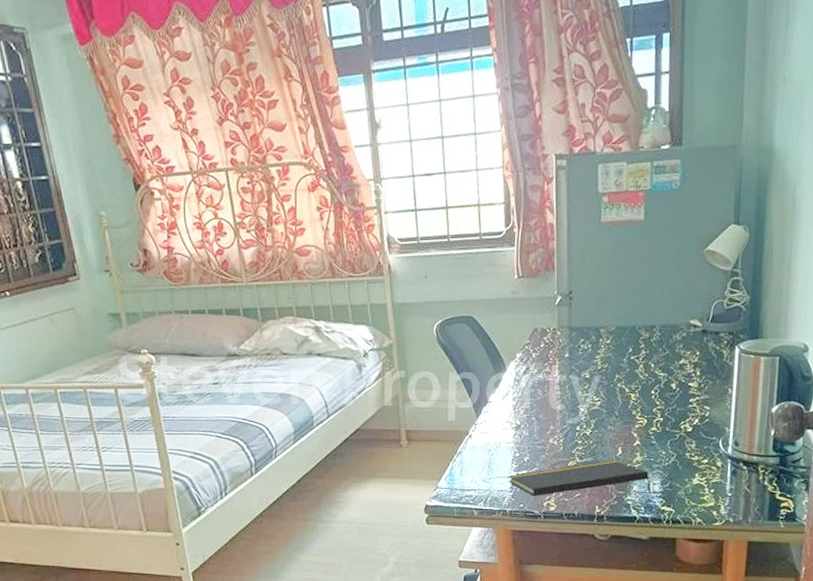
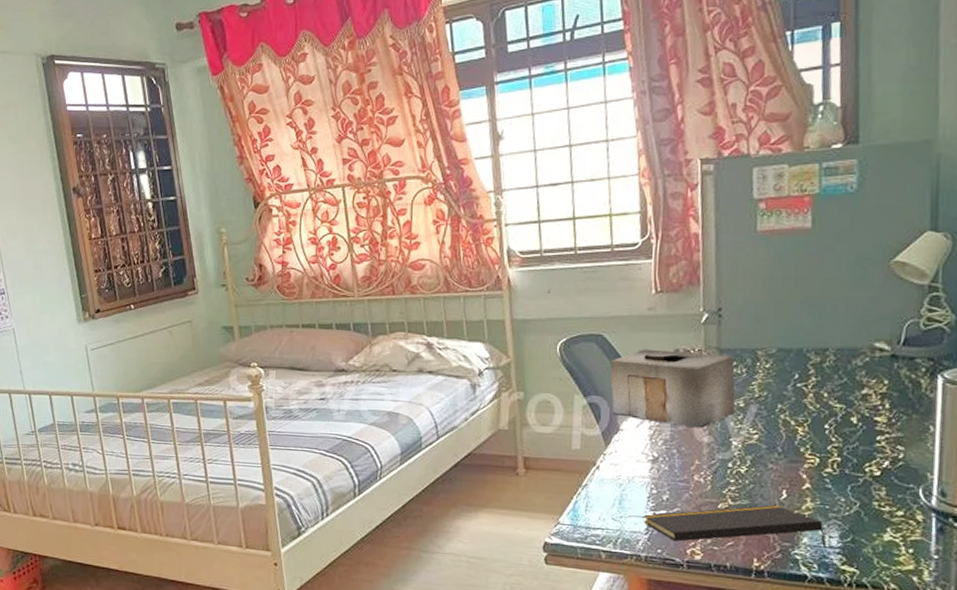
tissue box: none [479,329,583,398] -> present [609,349,735,428]

